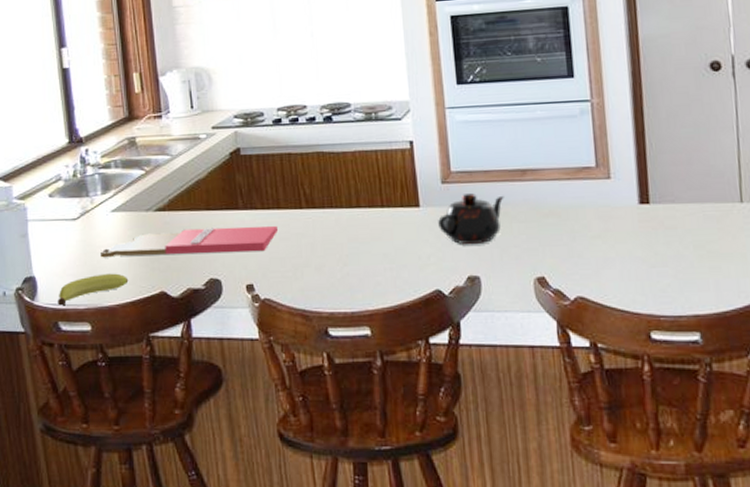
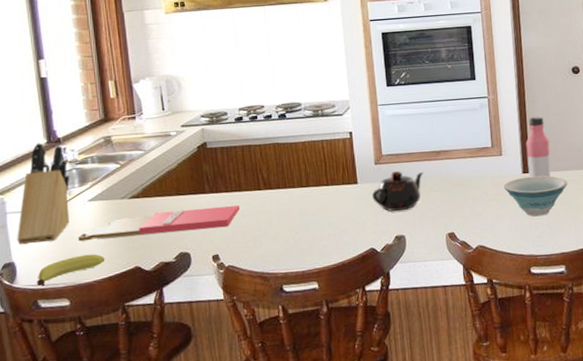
knife block: none [38,142,93,258] -> present [17,143,70,245]
bowl: none [612,208,705,263] -> present [503,175,568,217]
water bottle: none [643,127,680,211] -> present [526,116,551,178]

